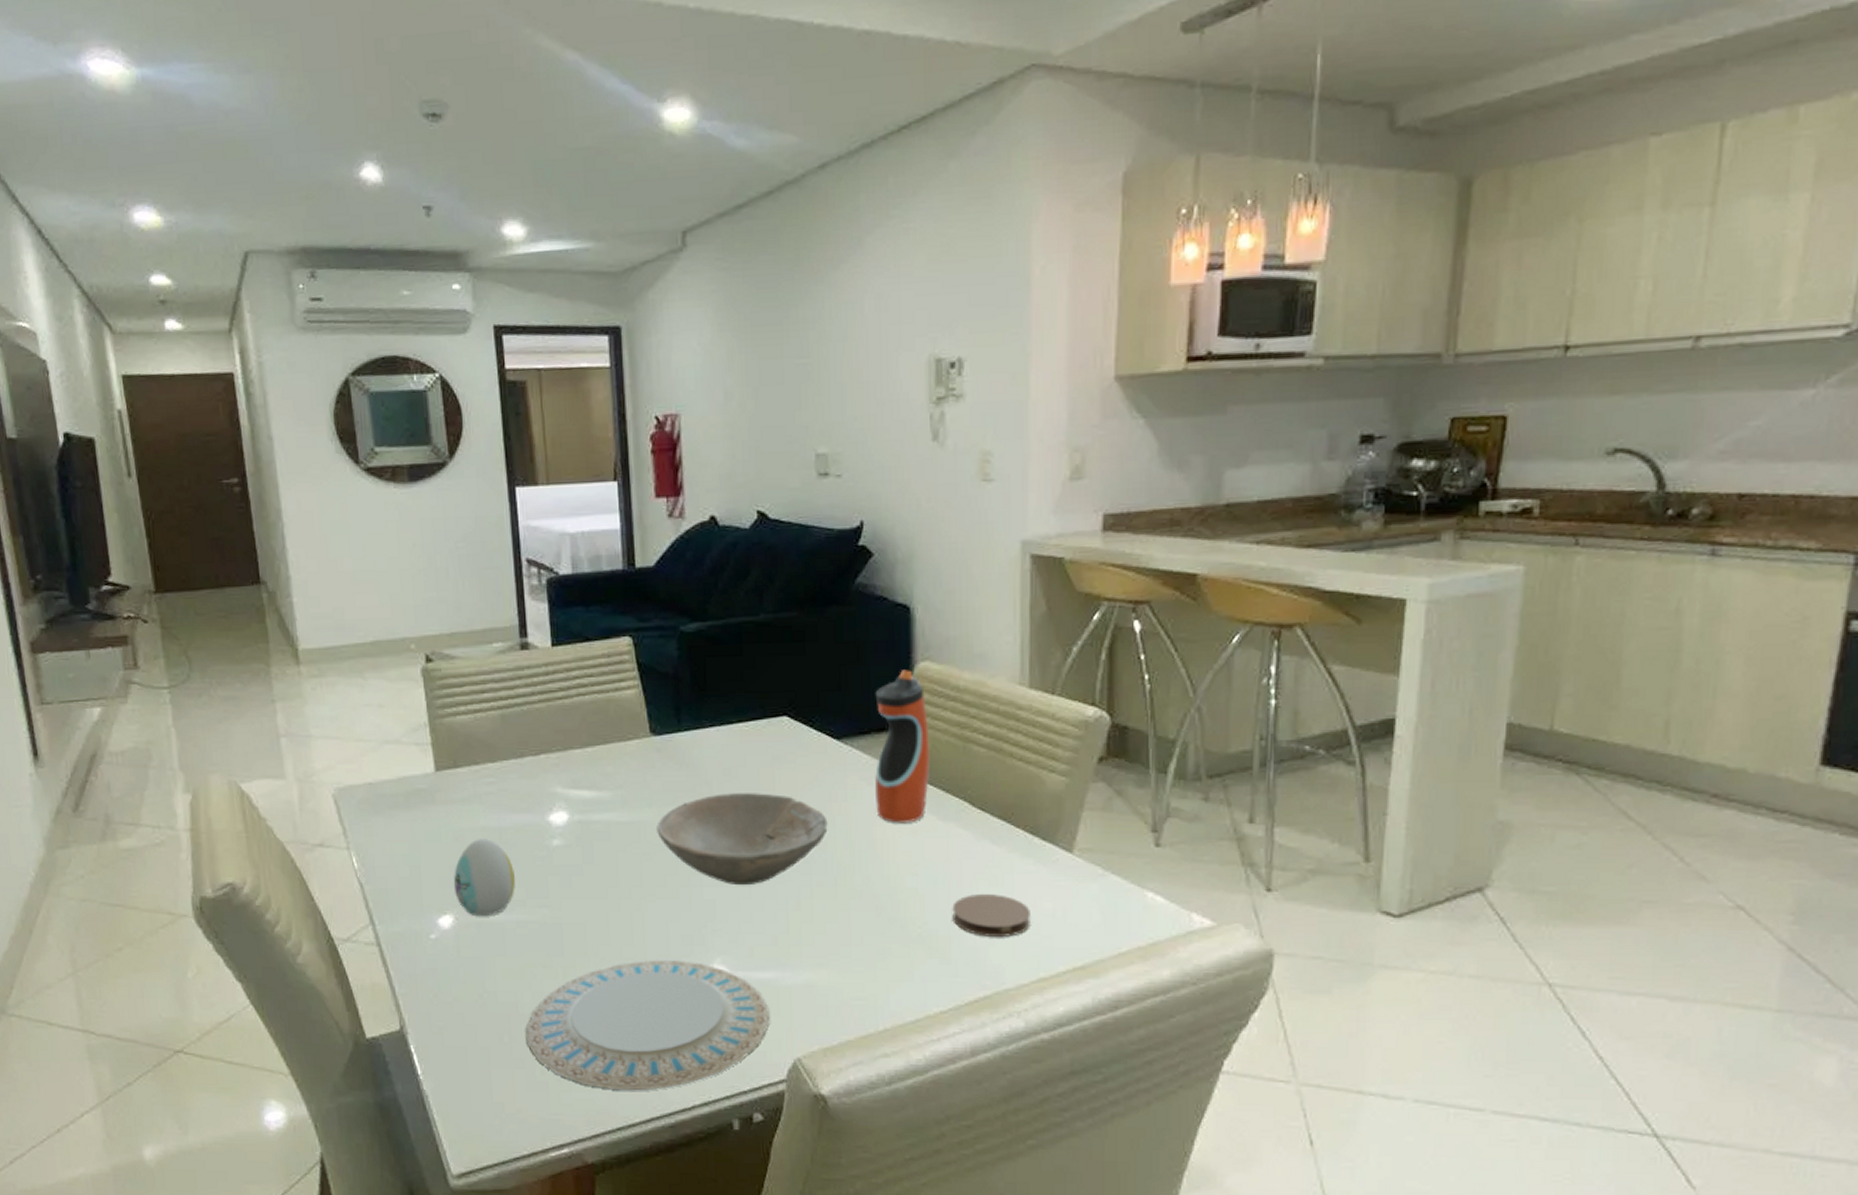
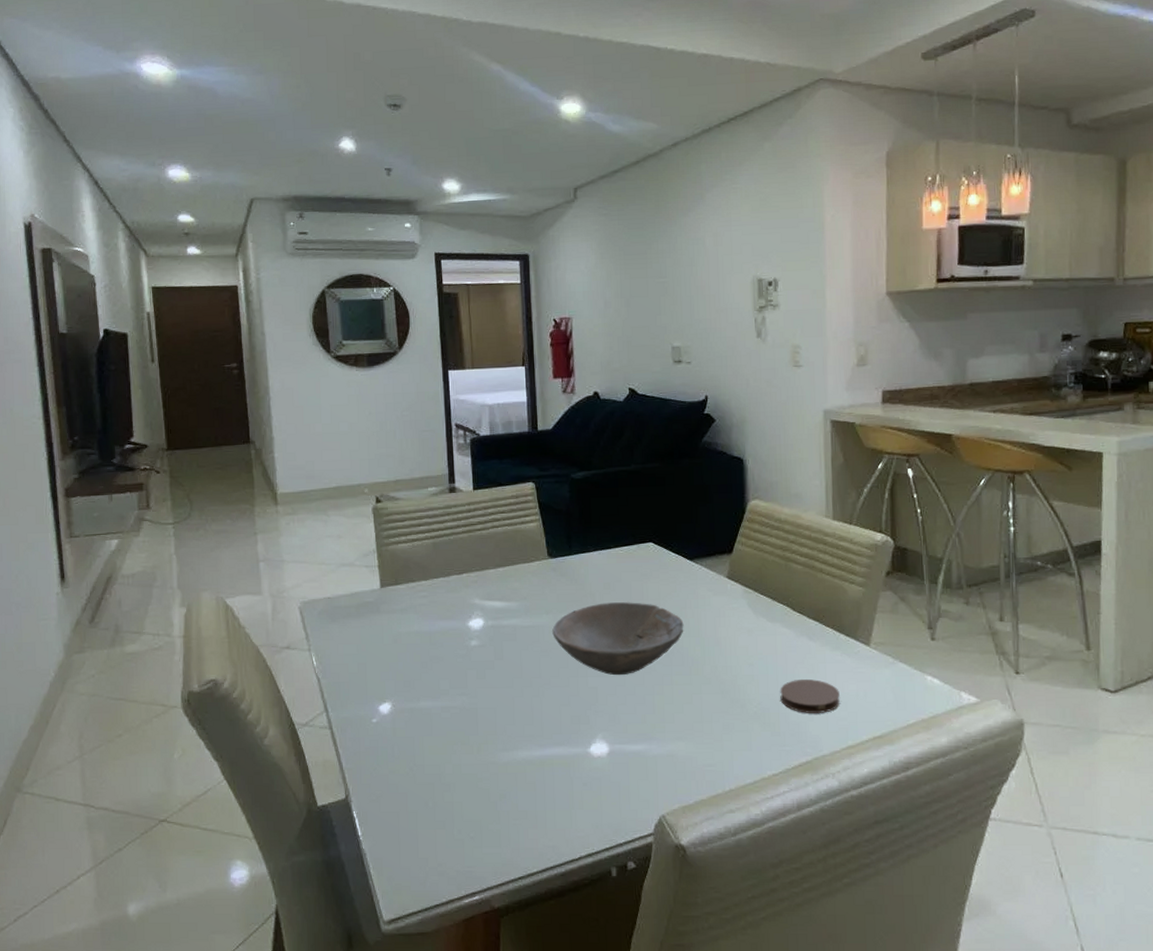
decorative egg: present [453,839,515,917] -> none [392,641,441,704]
plate: present [525,960,770,1091] -> none [446,737,640,846]
water bottle: present [875,670,931,823] -> none [718,506,761,625]

